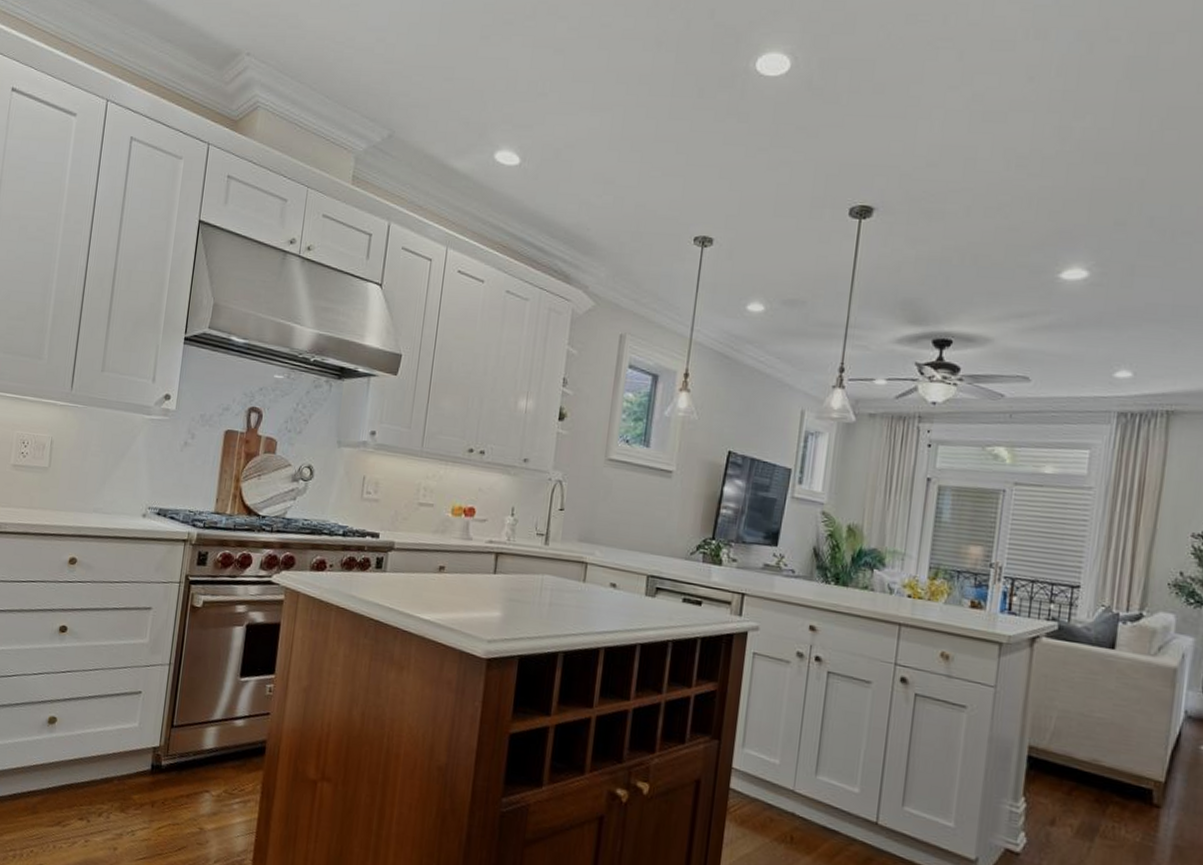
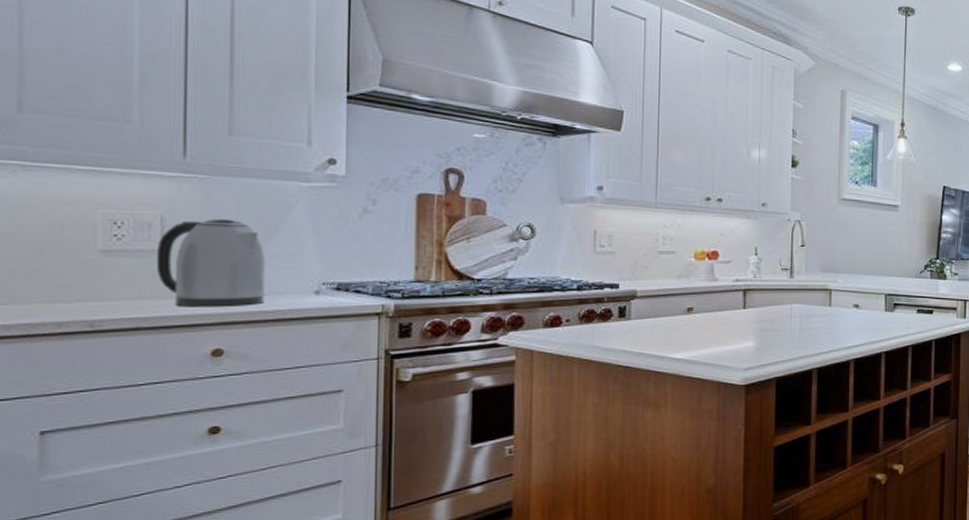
kettle: none [44,443,113,522] -> present [156,218,266,307]

